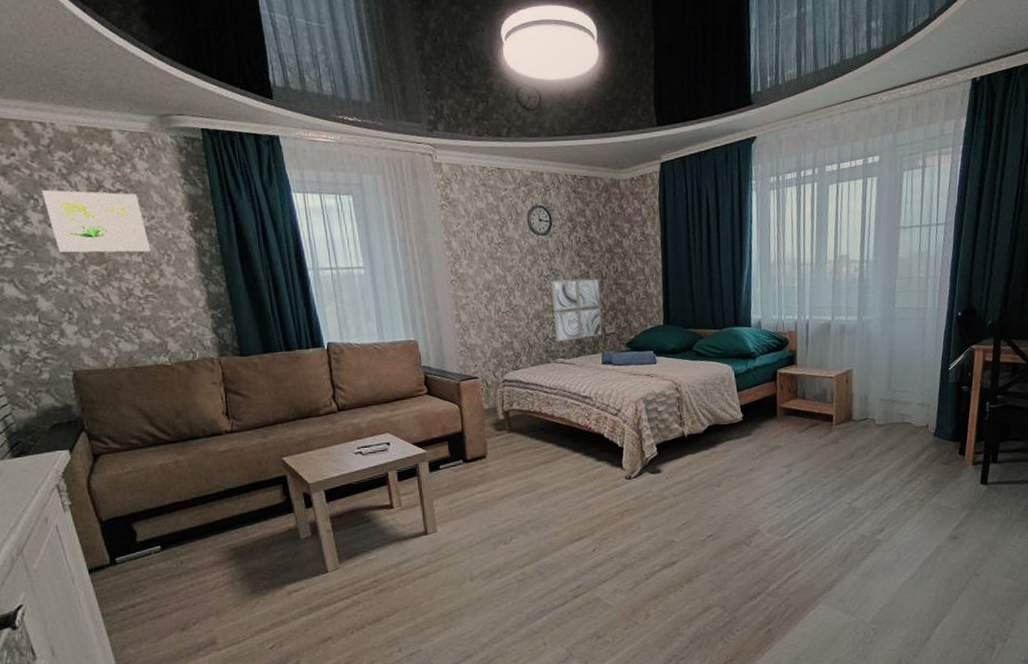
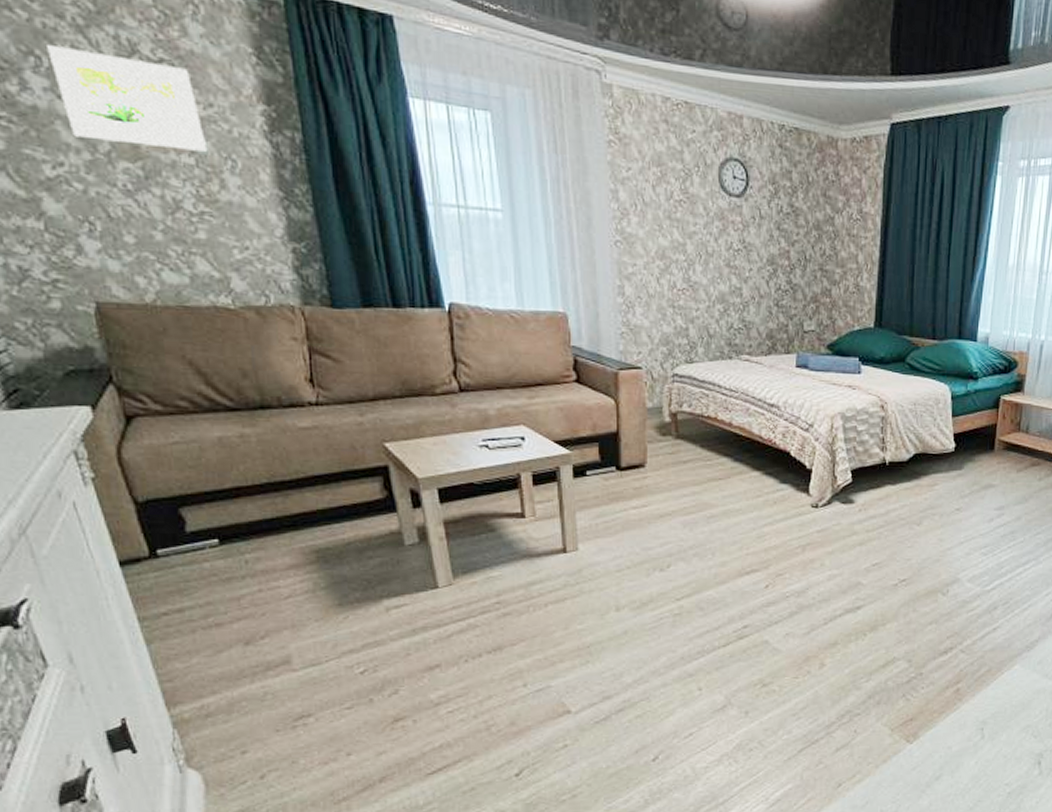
wall art: present [551,277,602,342] -> none [742,256,802,335]

